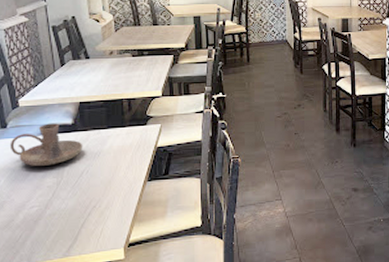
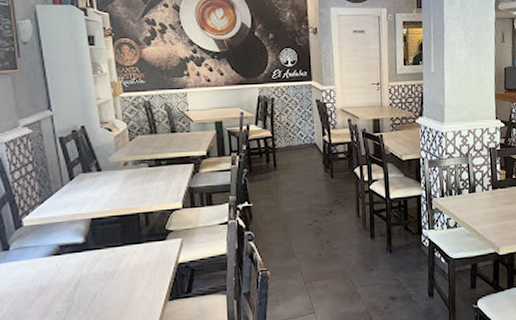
candle holder: present [9,123,83,166] -> none [13,242,96,291]

